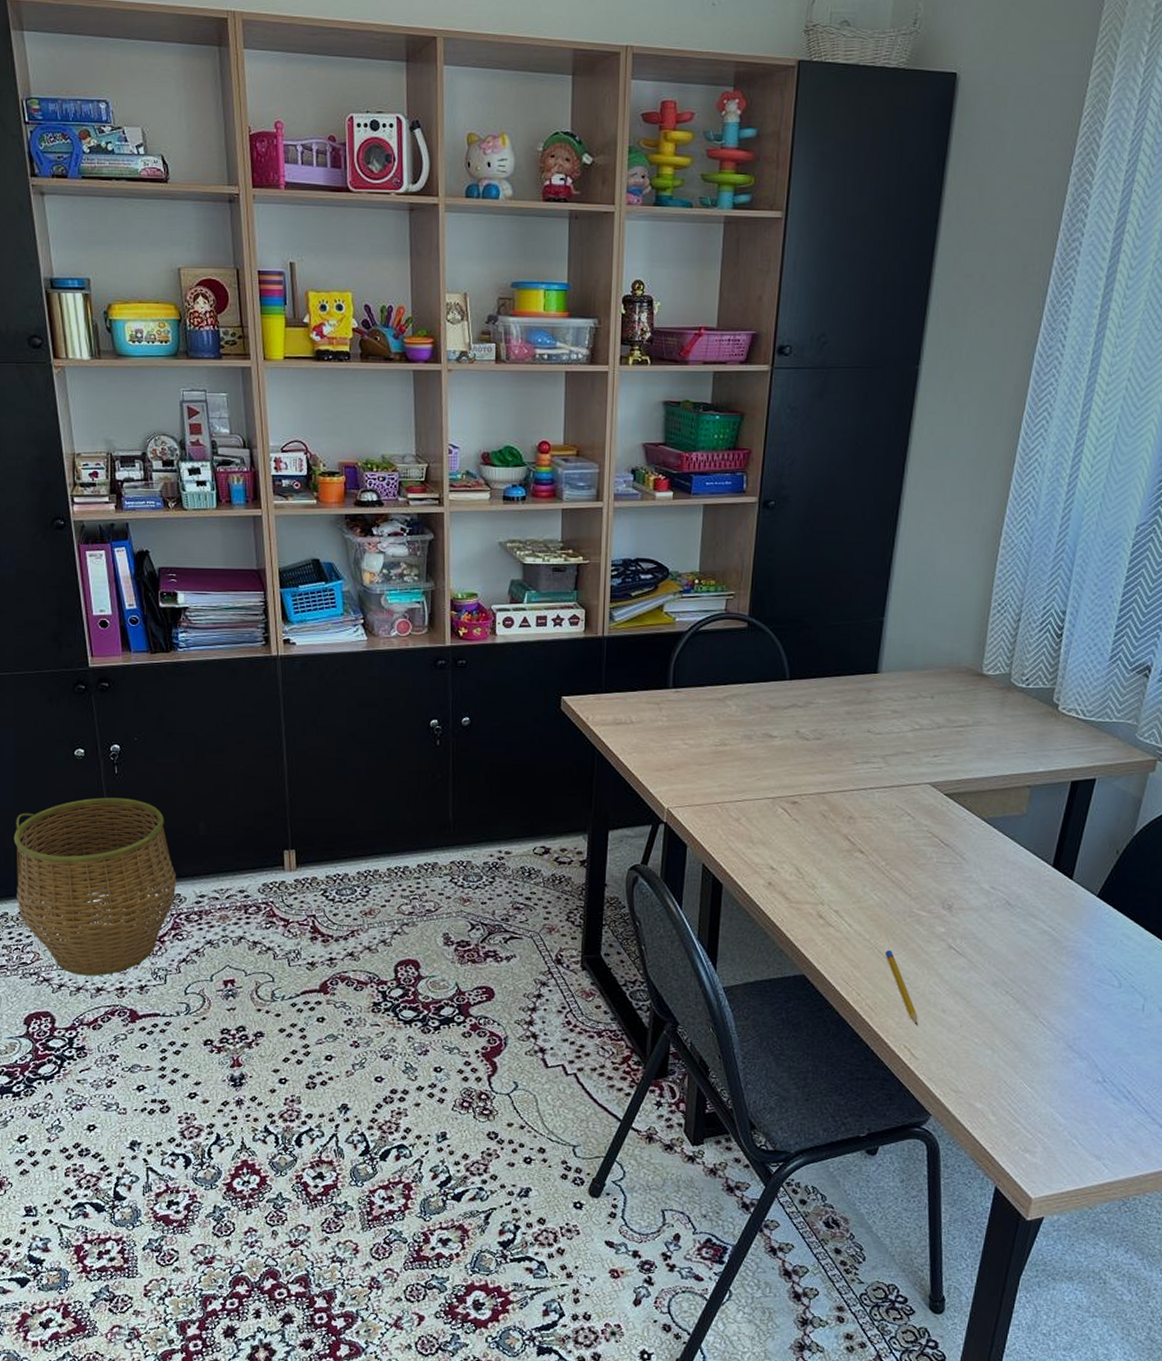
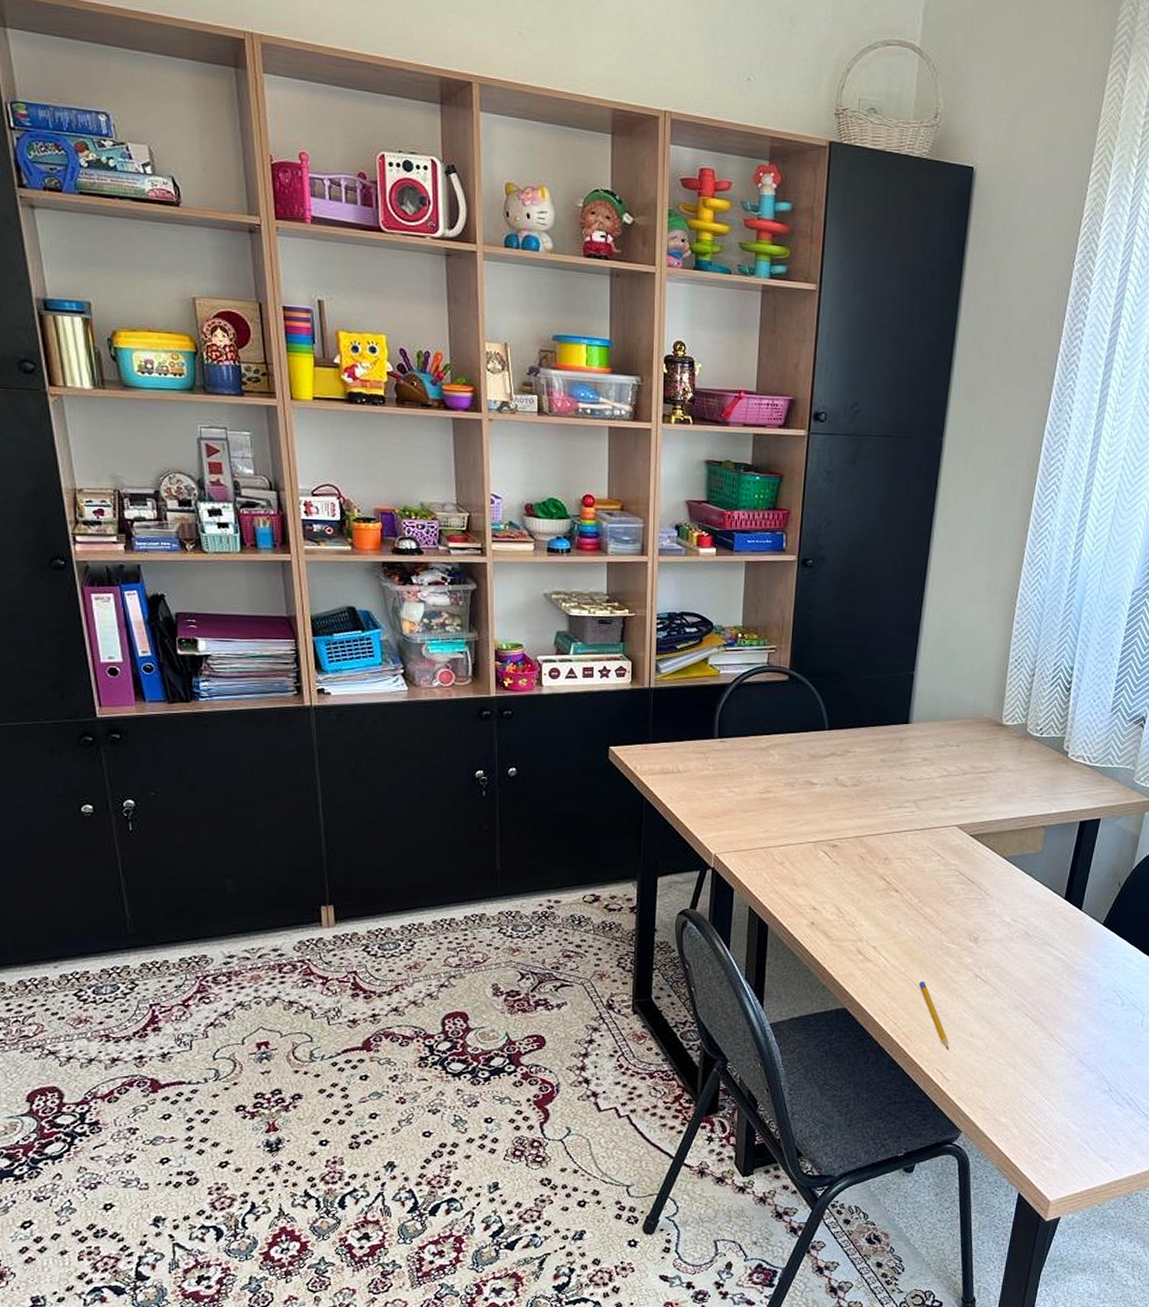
basket: present [13,797,177,976] -> none [10,856,202,1046]

